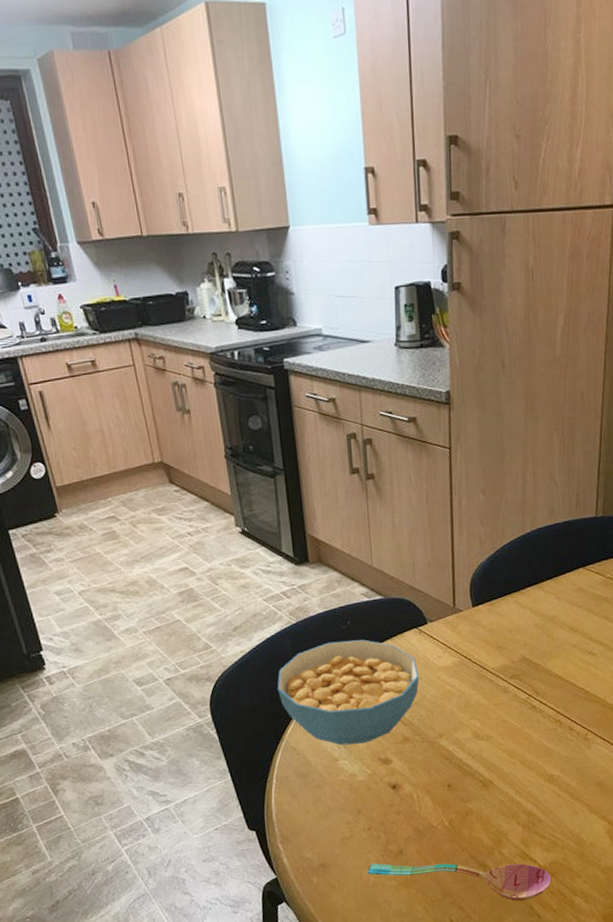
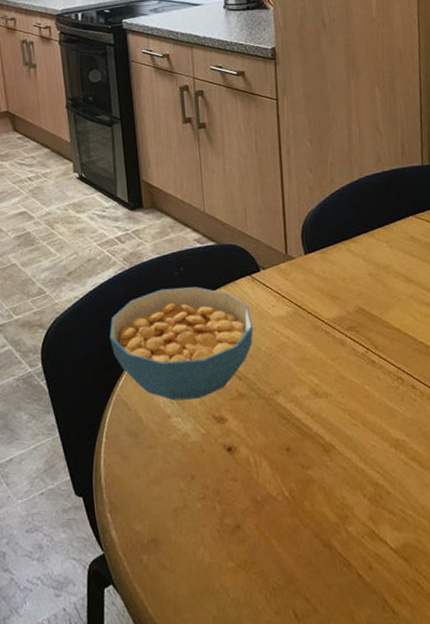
soupspoon: present [367,863,552,901] -> none [201,539,406,592]

